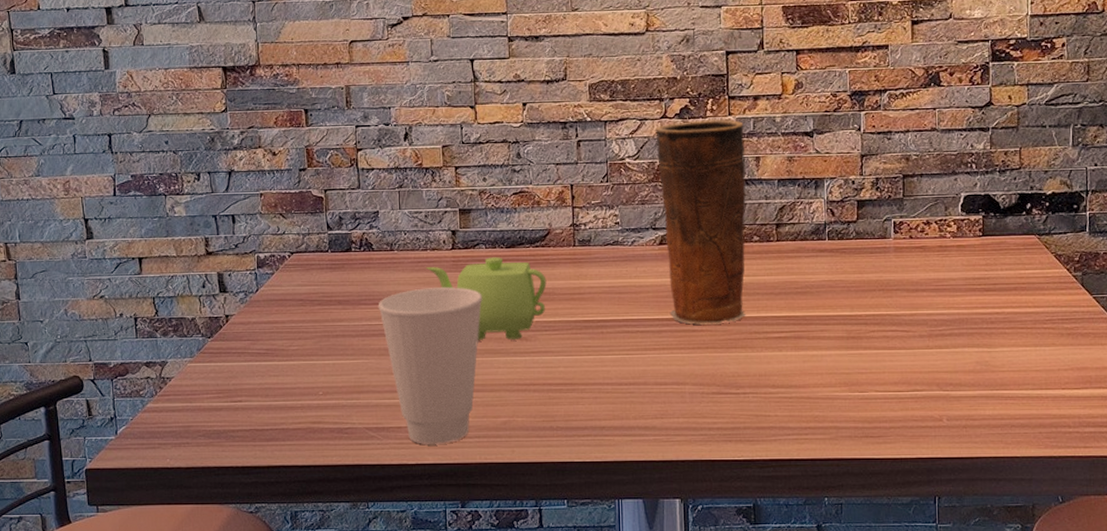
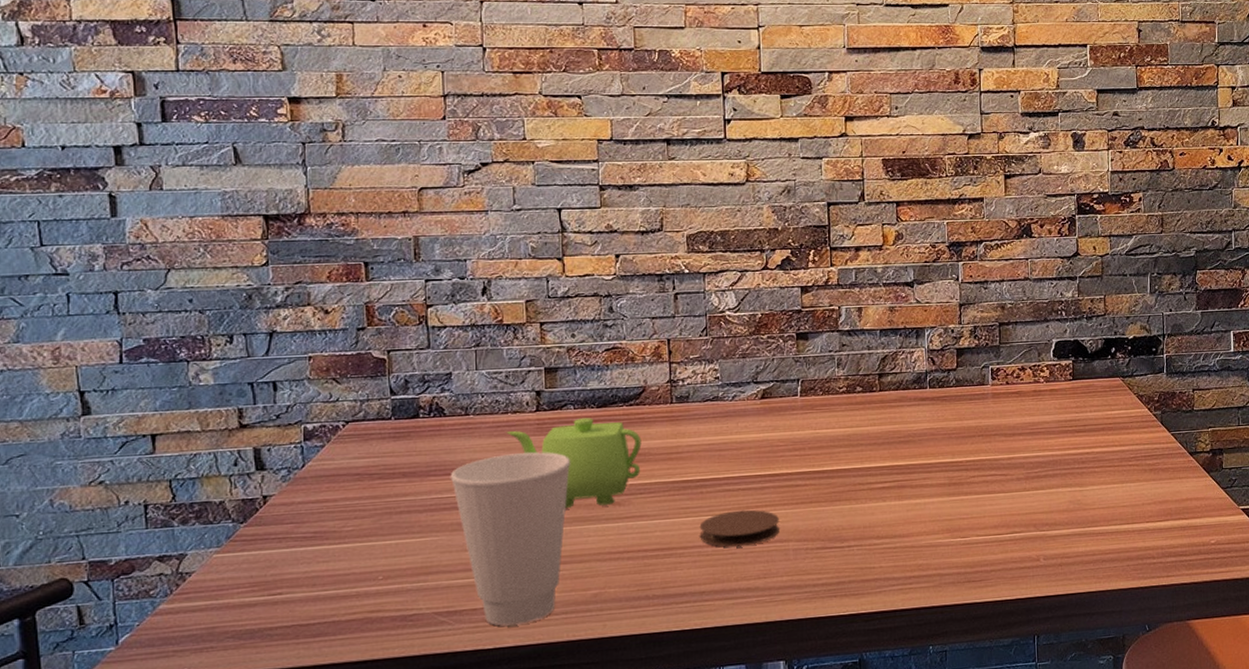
coaster: none [600,351,676,386] -> present [699,509,779,547]
vase: present [655,119,746,325] -> none [756,270,850,479]

